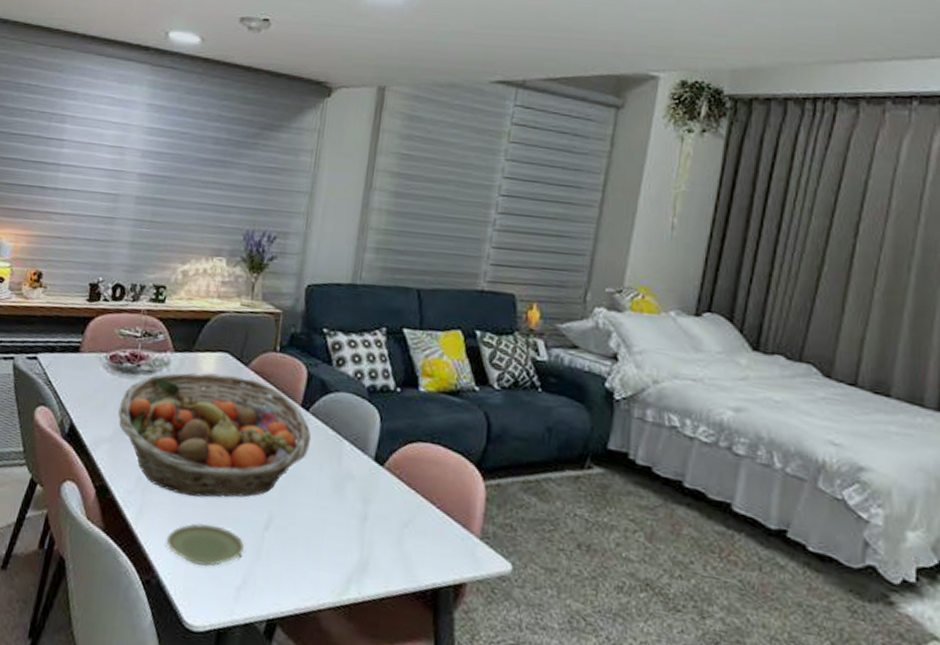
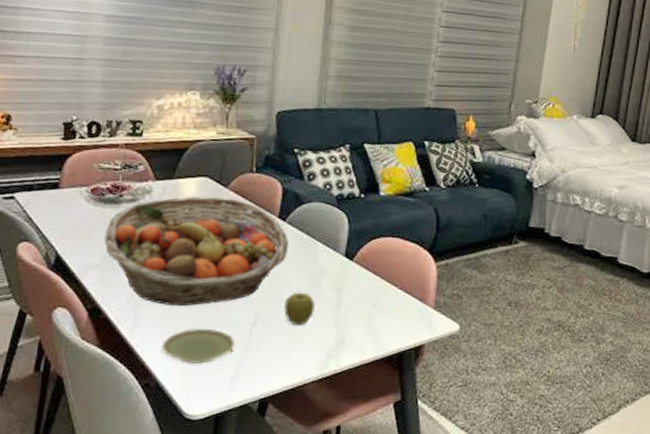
apple: none [301,496,336,538] -> present [284,292,315,326]

